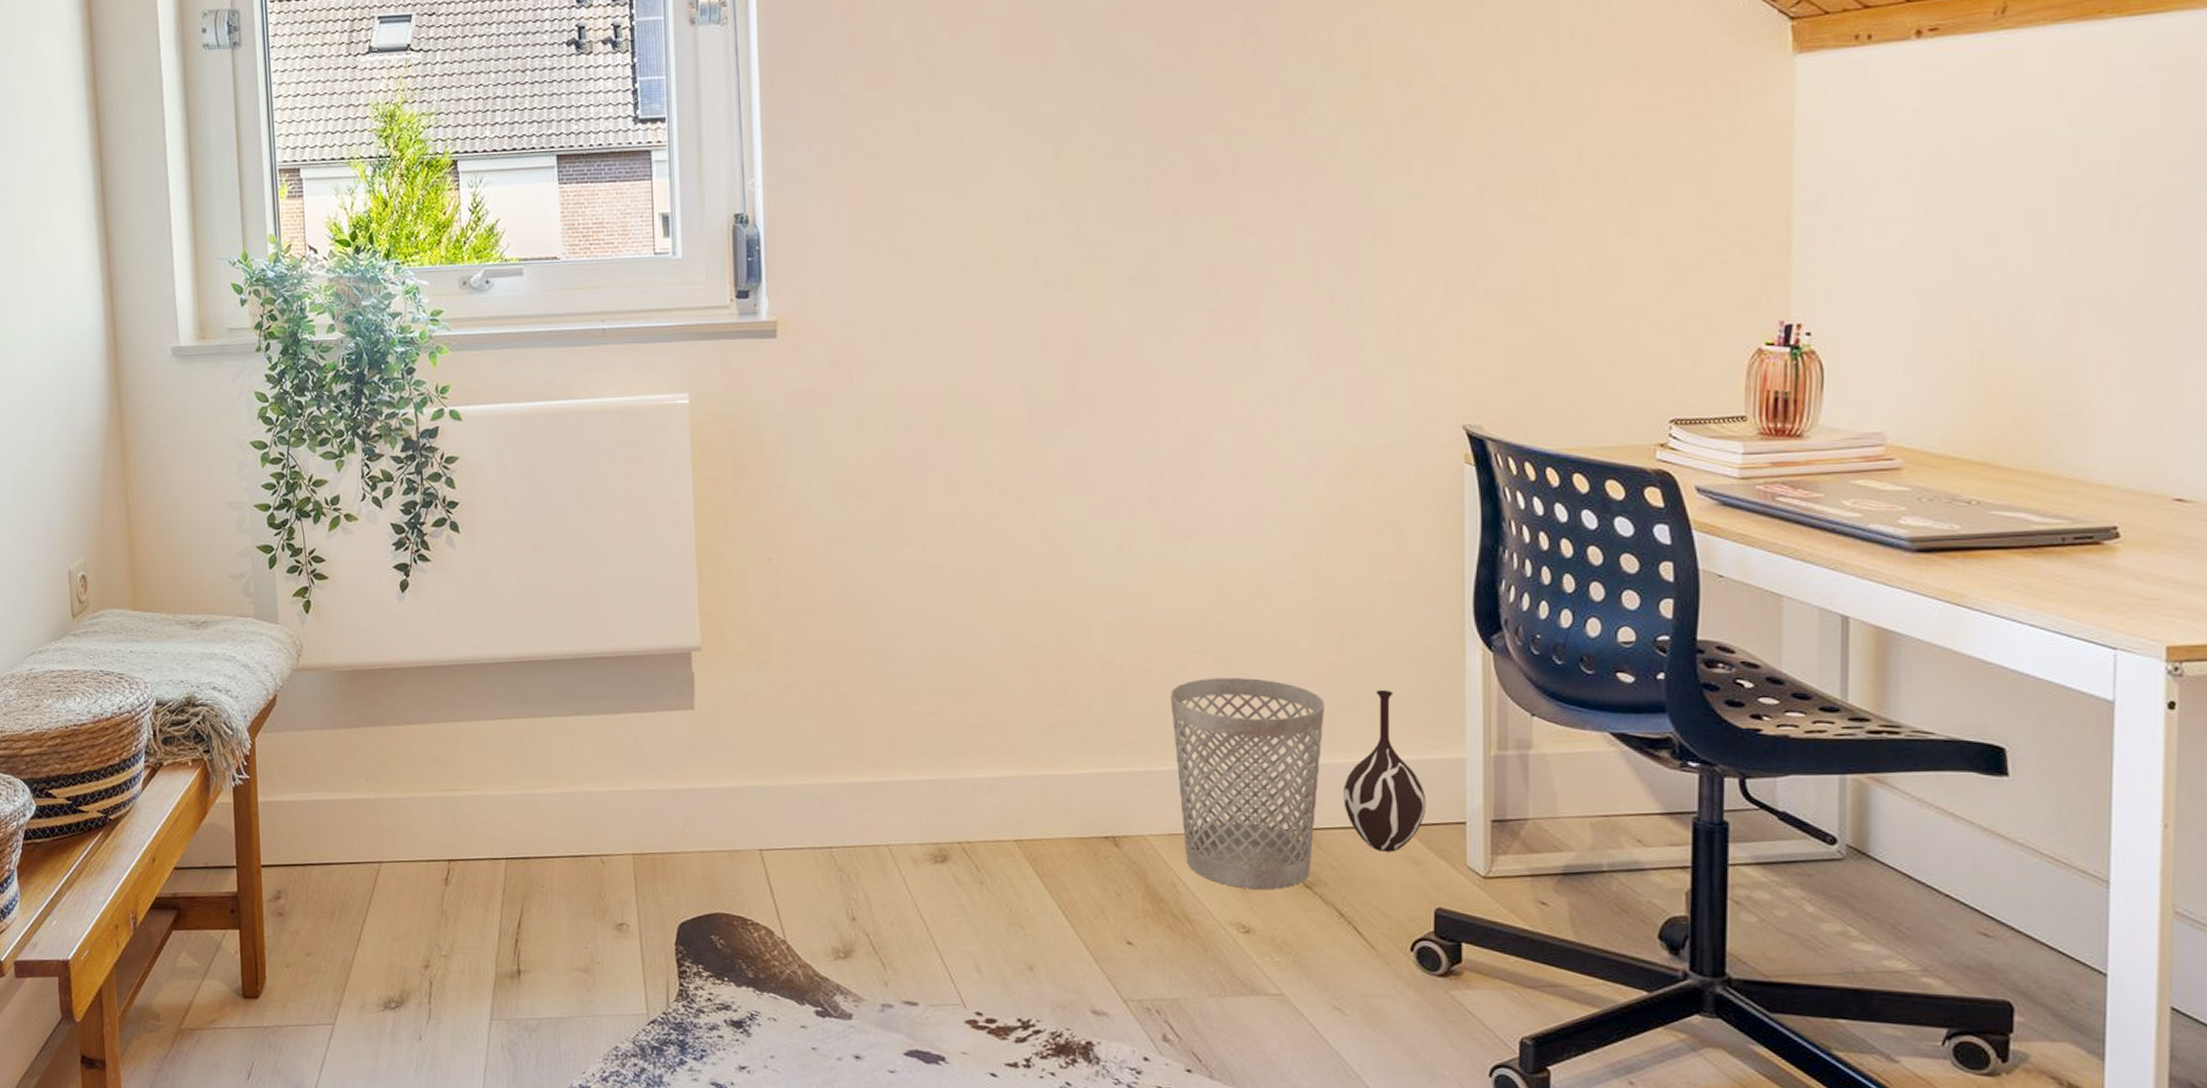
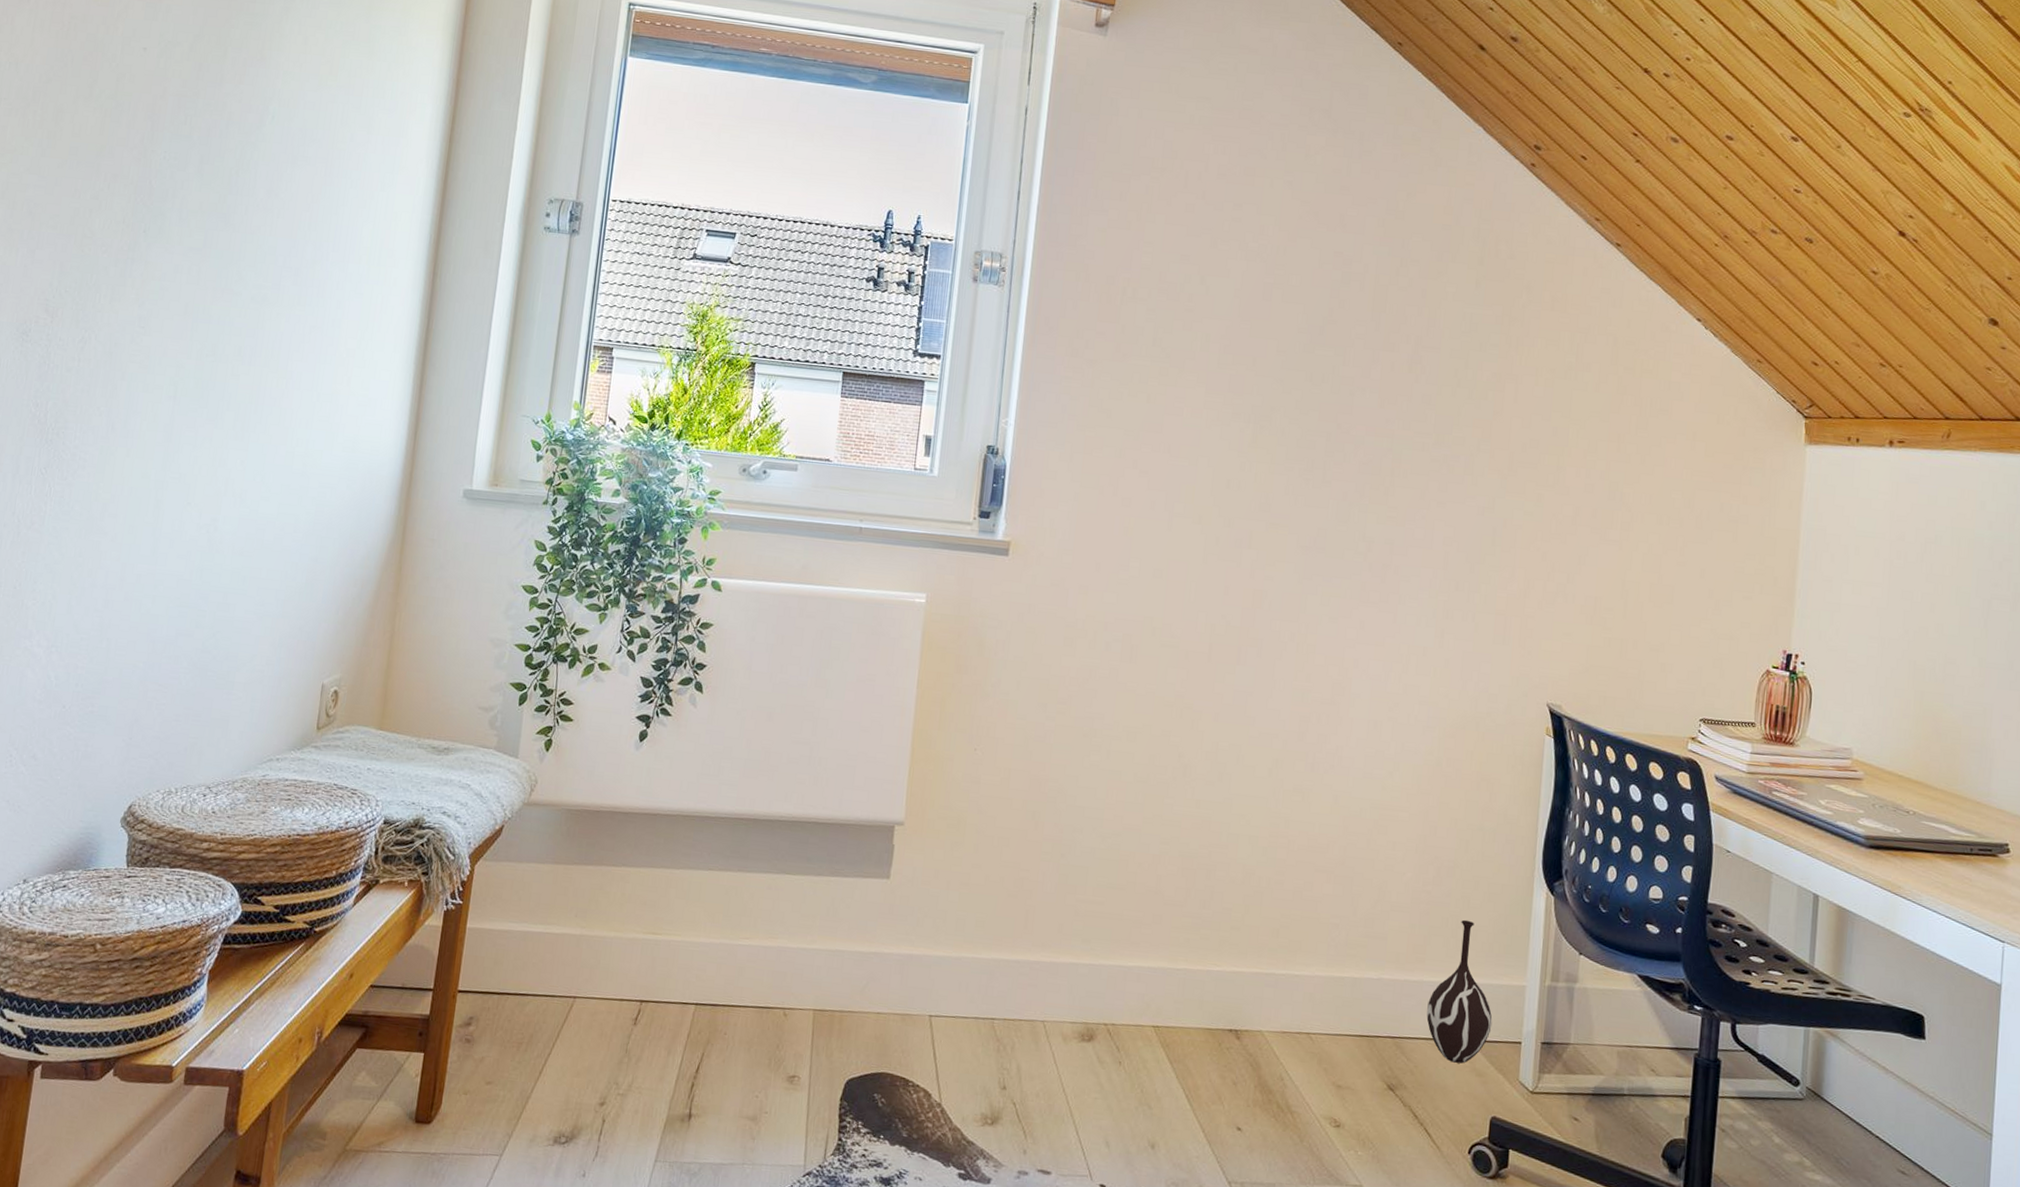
wastebasket: present [1170,678,1325,890] -> none [1294,895,1420,1089]

